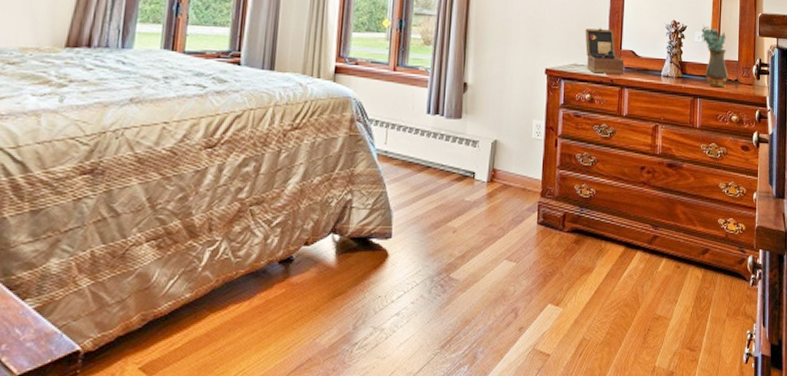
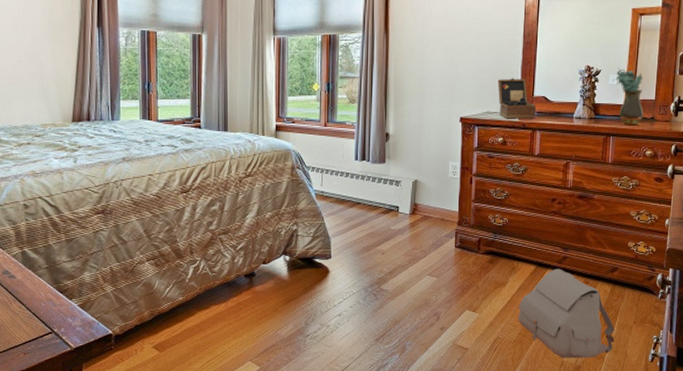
satchel: none [606,251,708,363] -> present [518,269,615,358]

